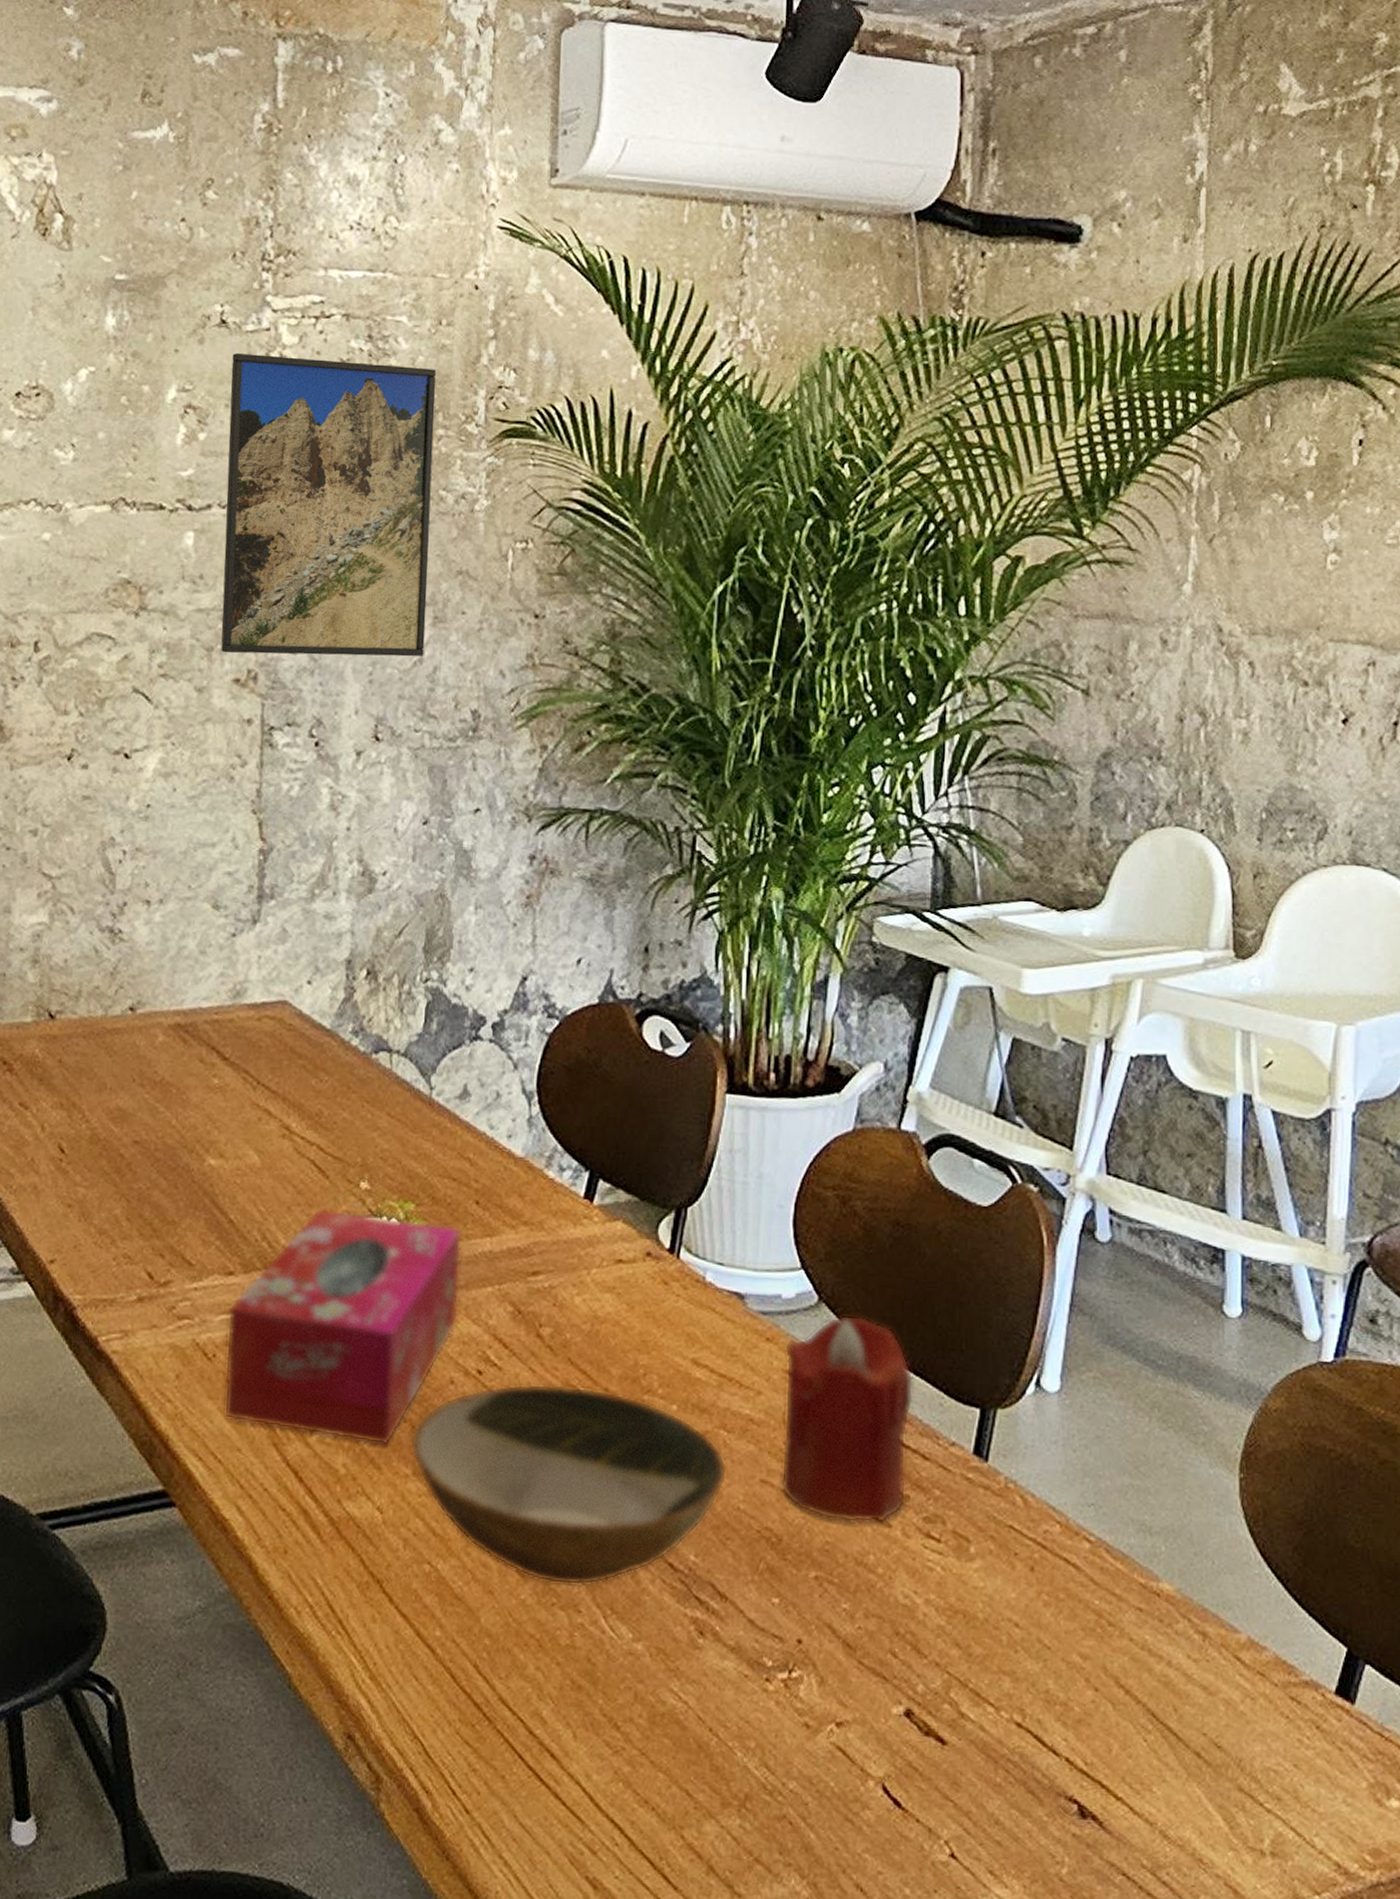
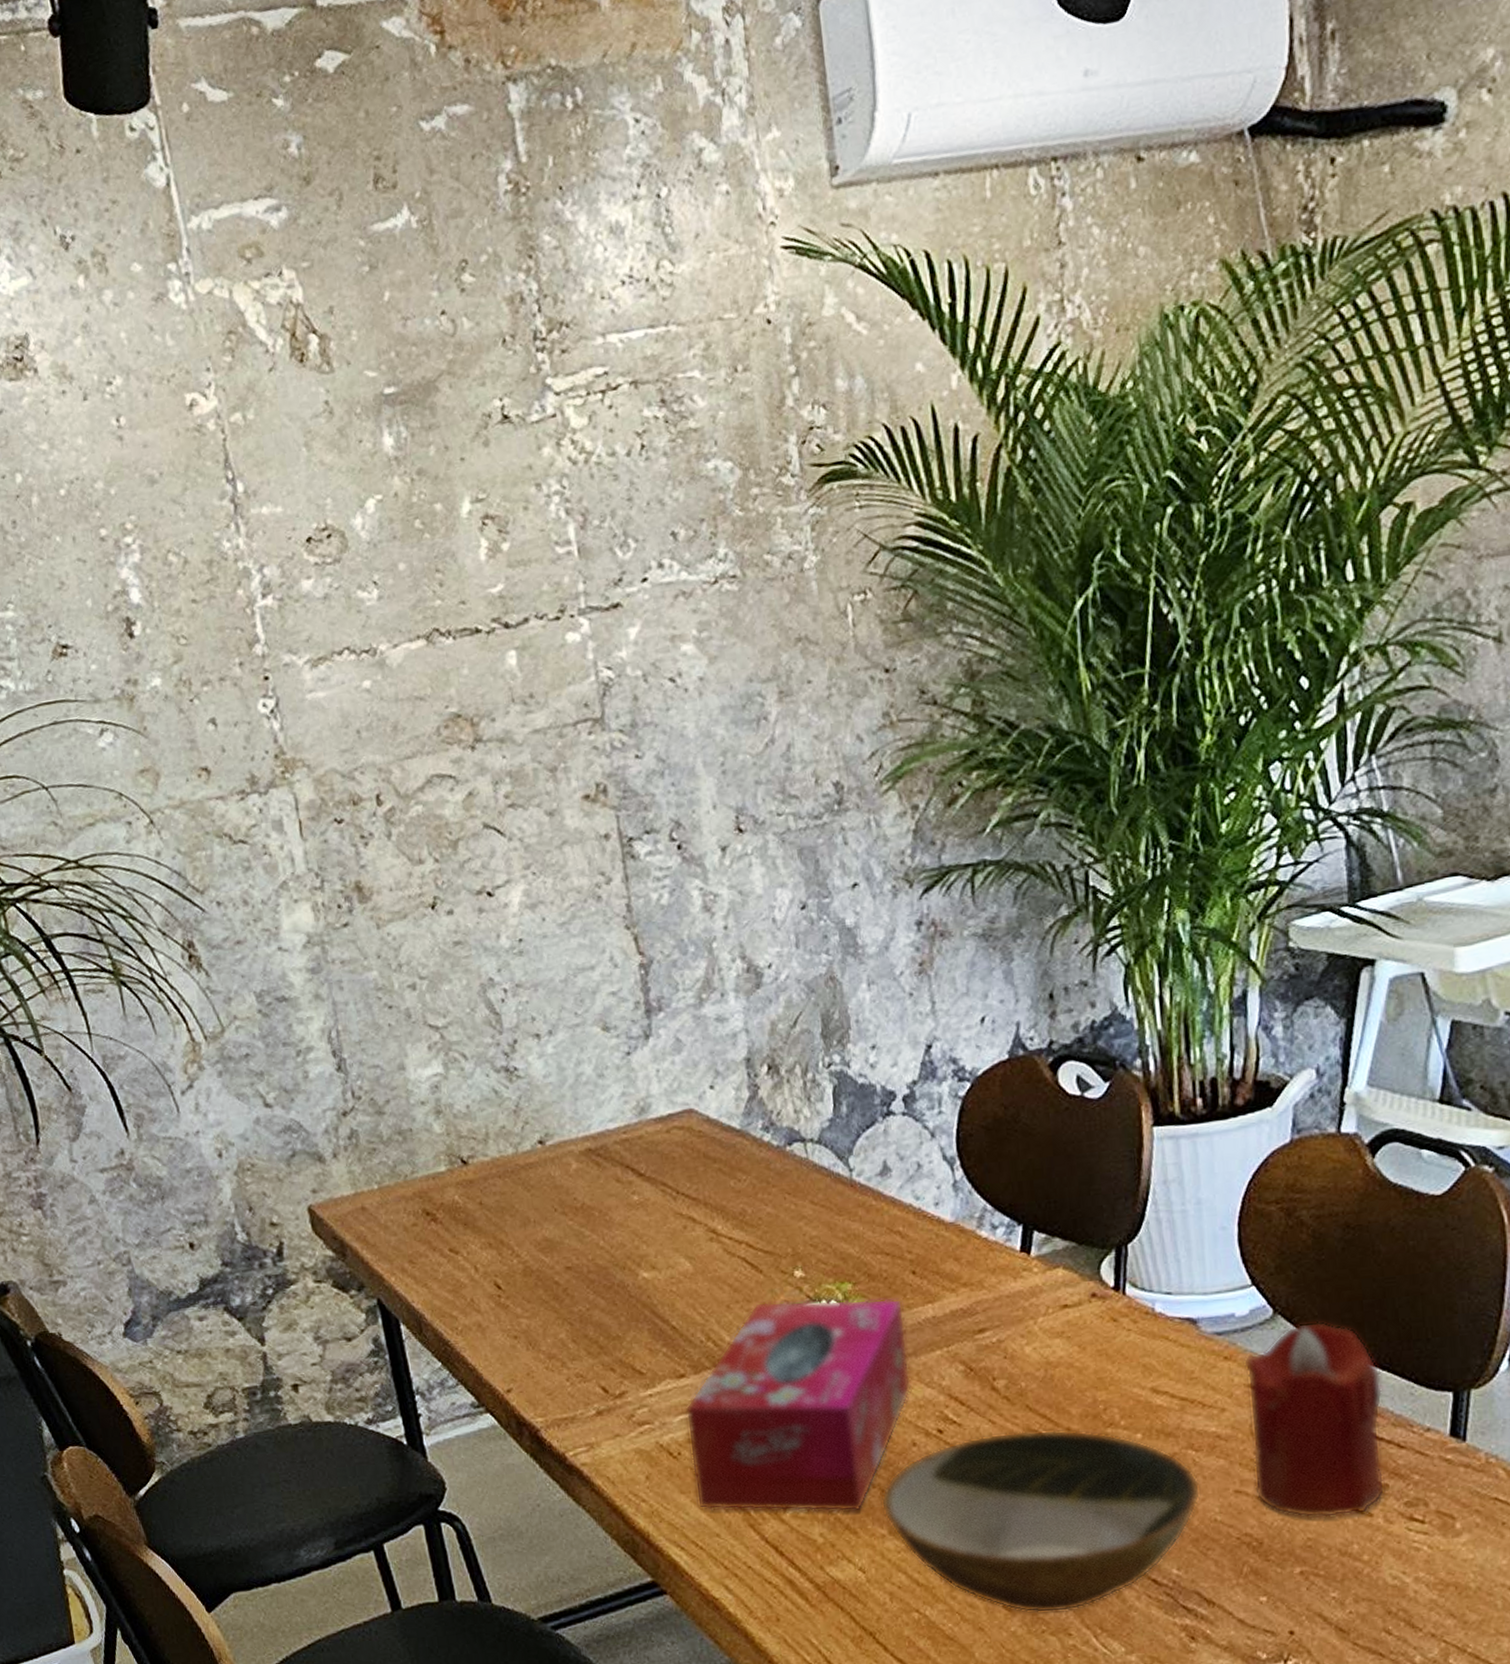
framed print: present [221,352,437,657] -> none [521,422,775,771]

